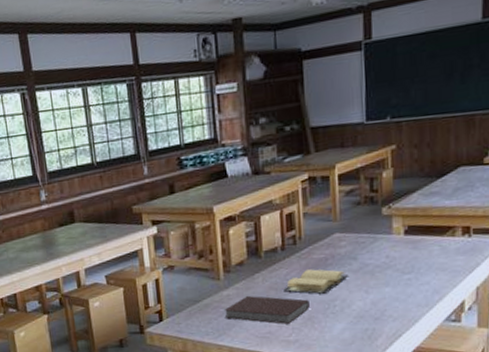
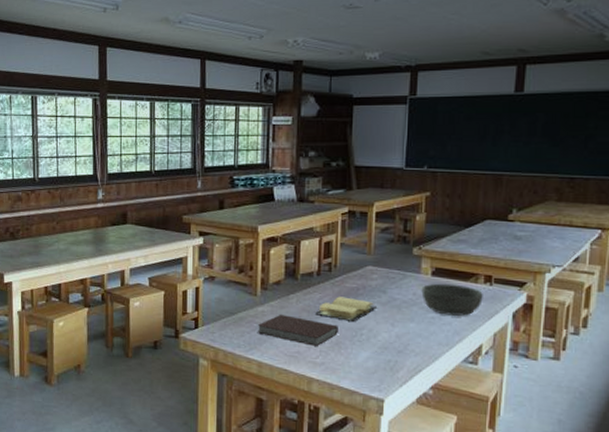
bowl: none [394,240,462,275] -> present [421,283,483,317]

